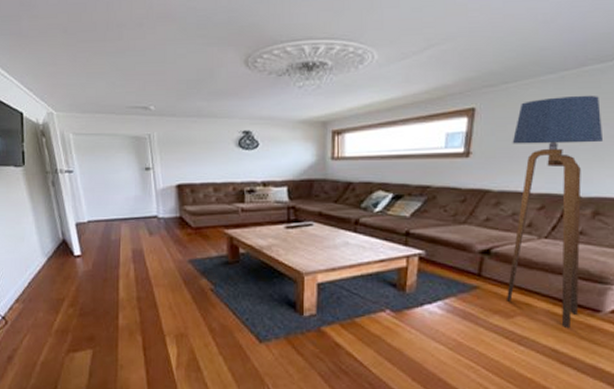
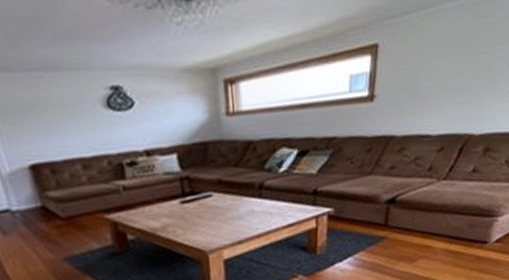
floor lamp: present [507,95,602,329] -> none [410,25,494,263]

